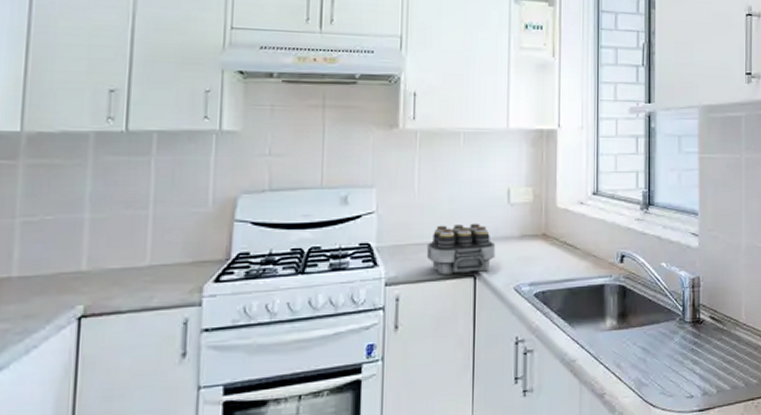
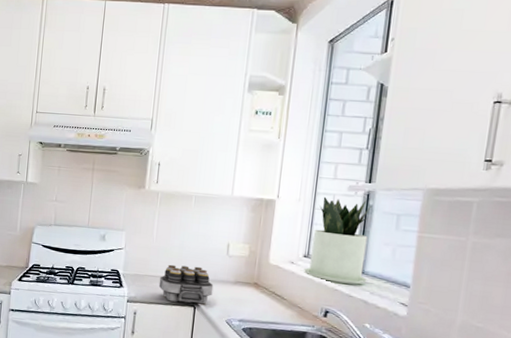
planter: none [593,121,660,220] -> present [303,196,371,285]

